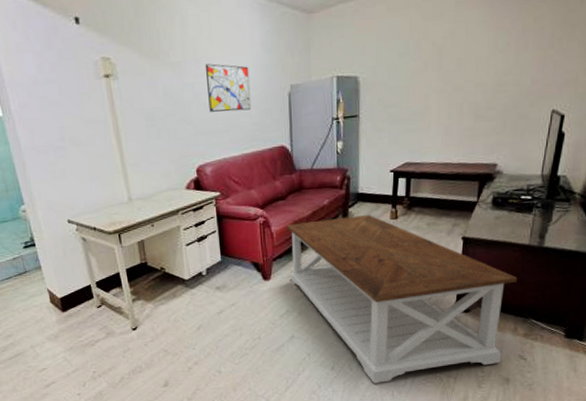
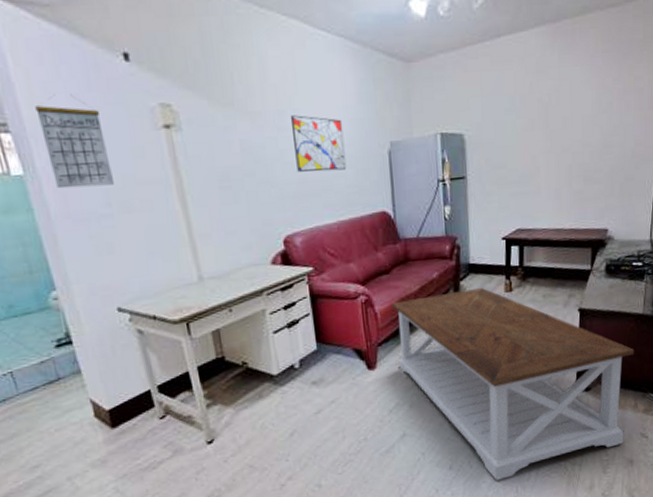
calendar: none [11,52,66,127] -> present [35,93,114,189]

